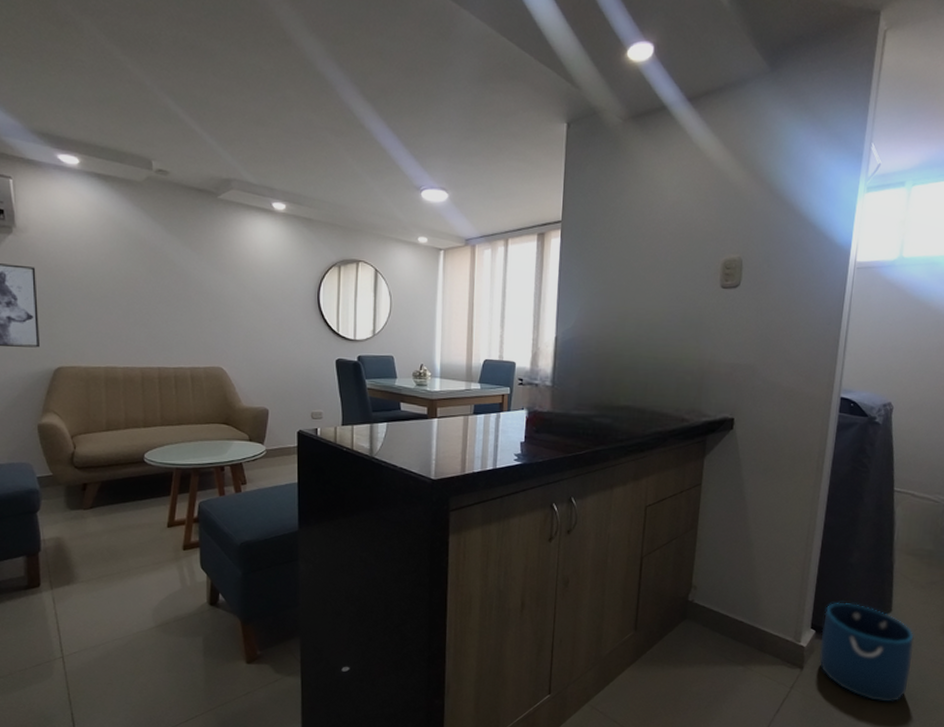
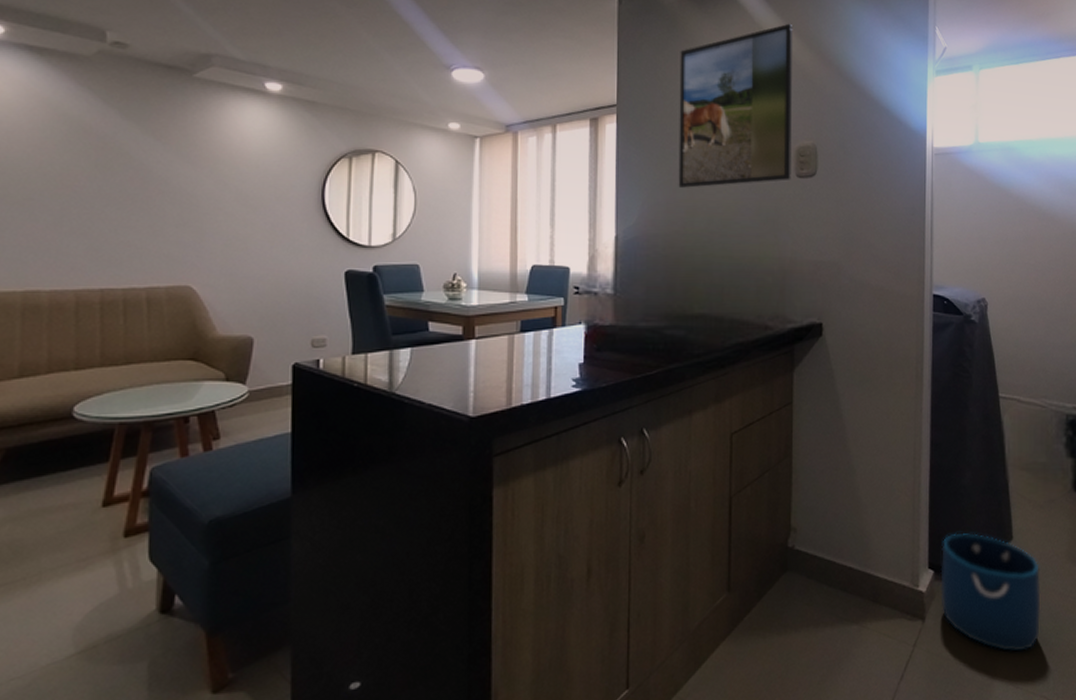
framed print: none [612,143,730,296] -> present [678,23,793,188]

